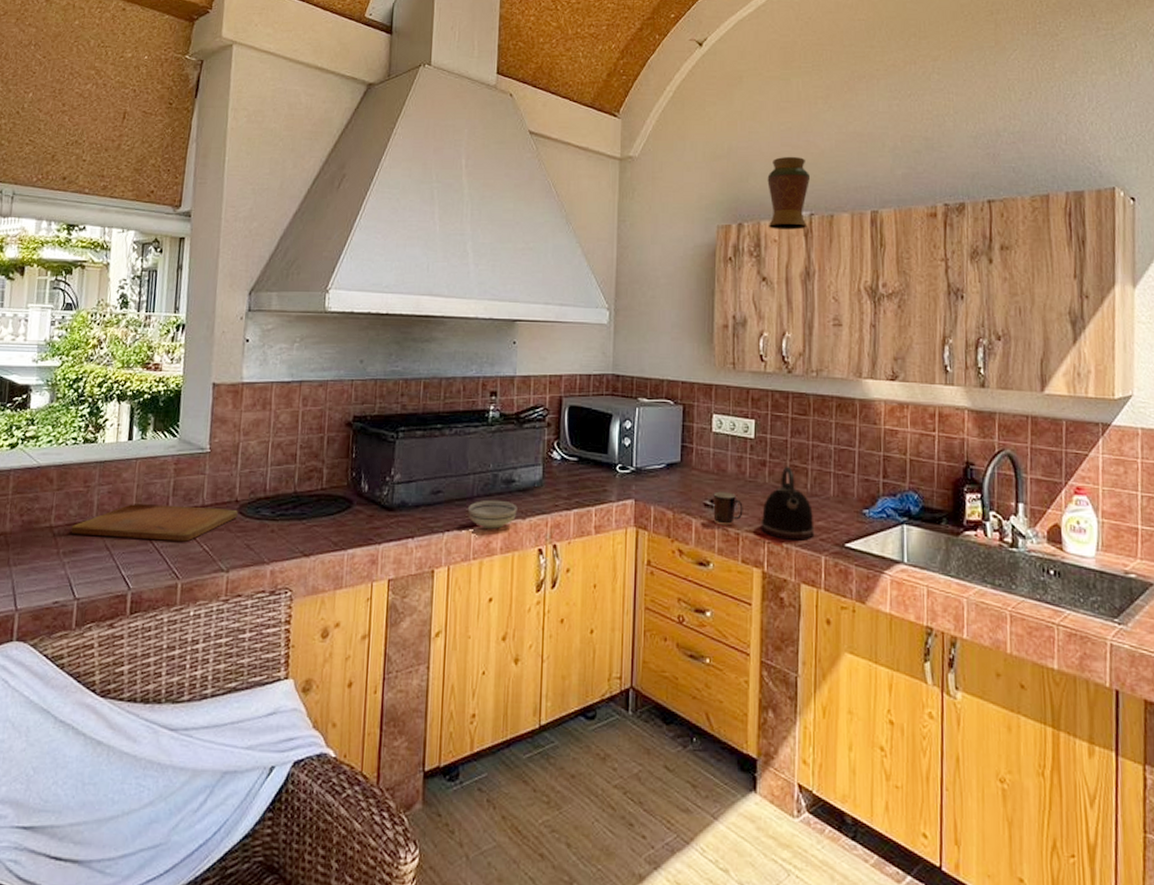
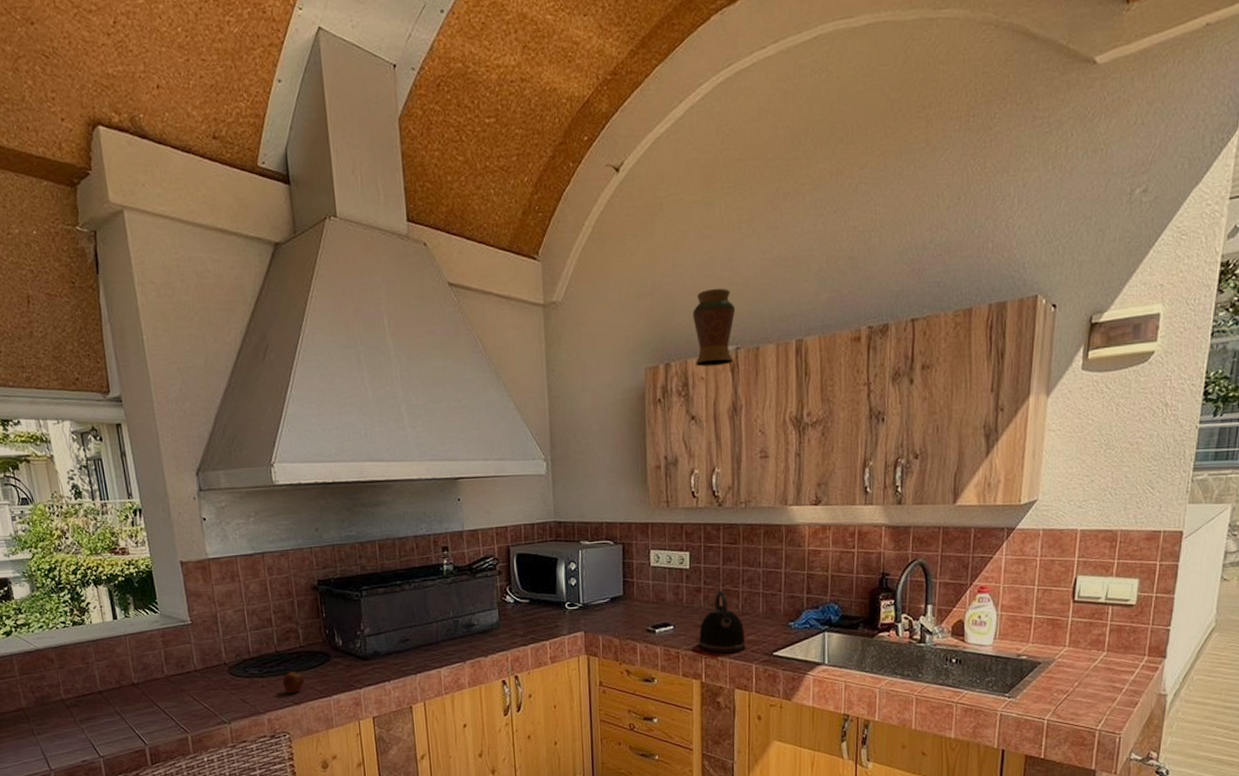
cutting board: present [71,502,238,542] -> none [81,671,229,705]
fruit: none [295,515,321,542] -> present [283,669,305,693]
bowl: present [467,499,518,529] -> none [434,642,480,668]
mug: present [713,491,743,526] -> none [654,617,682,647]

